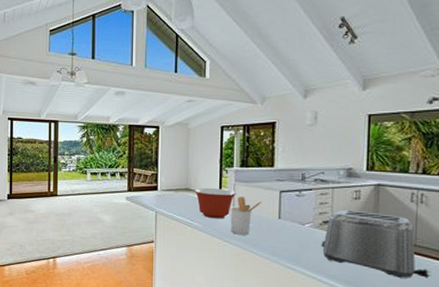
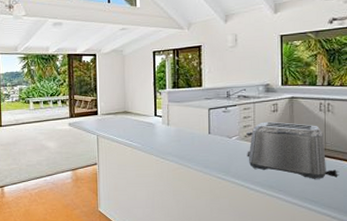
mixing bowl: present [194,187,237,219] -> none [131,109,171,138]
utensil holder: present [230,197,262,235] -> none [165,116,193,151]

